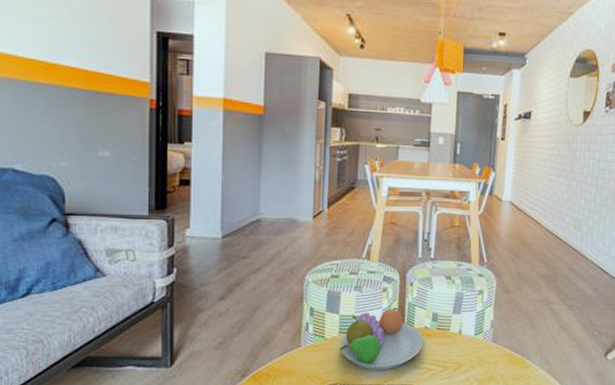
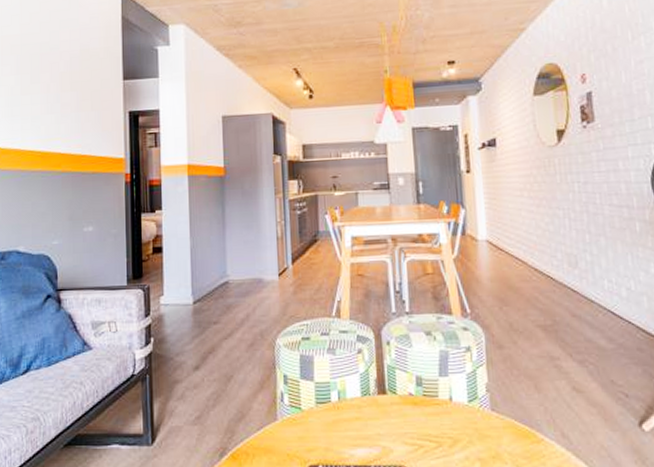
fruit bowl: present [340,308,424,371] -> none [318,372,411,448]

